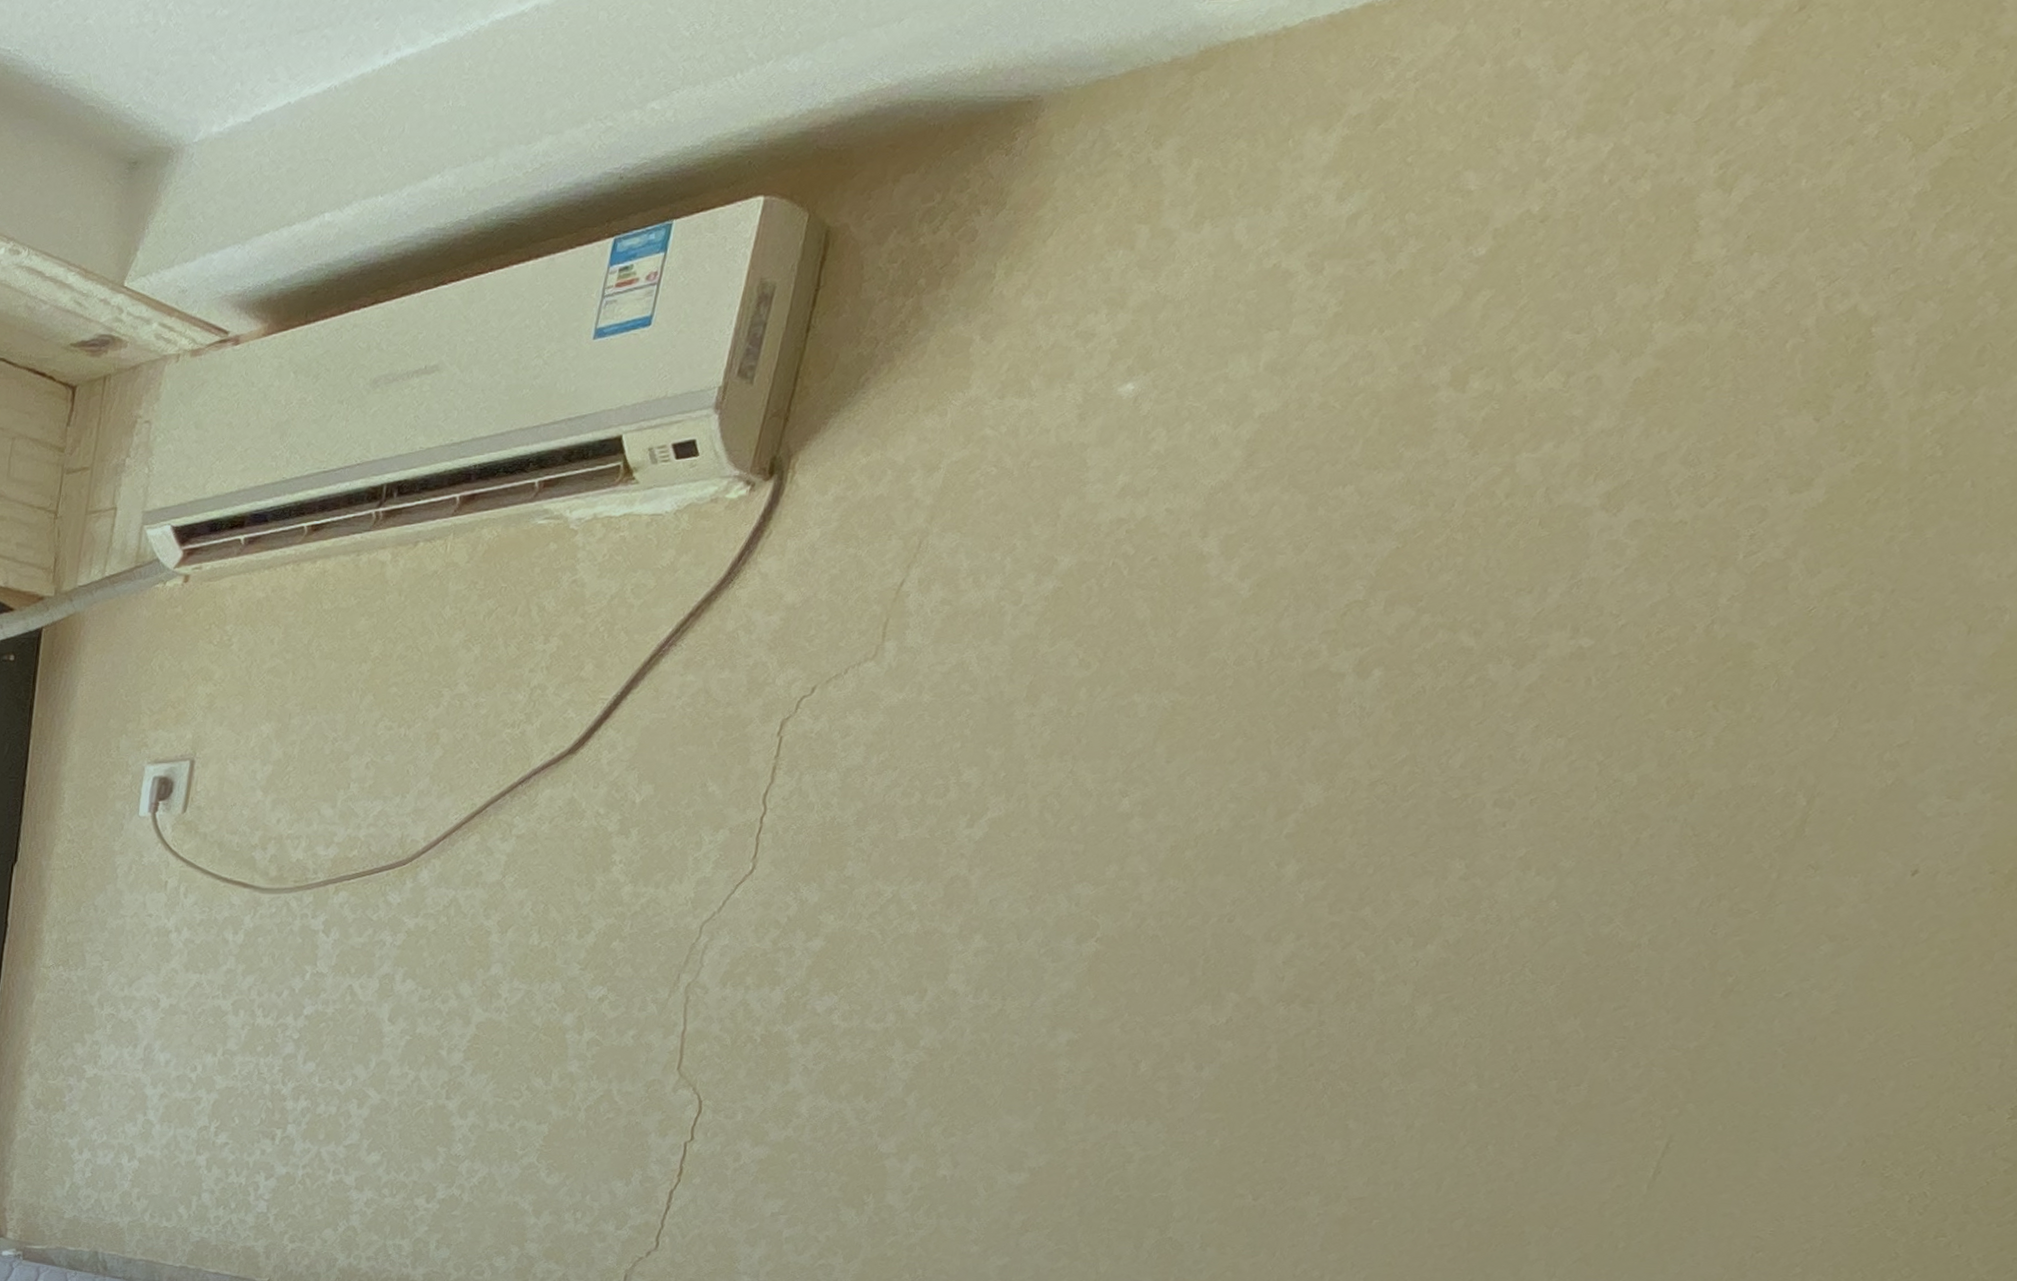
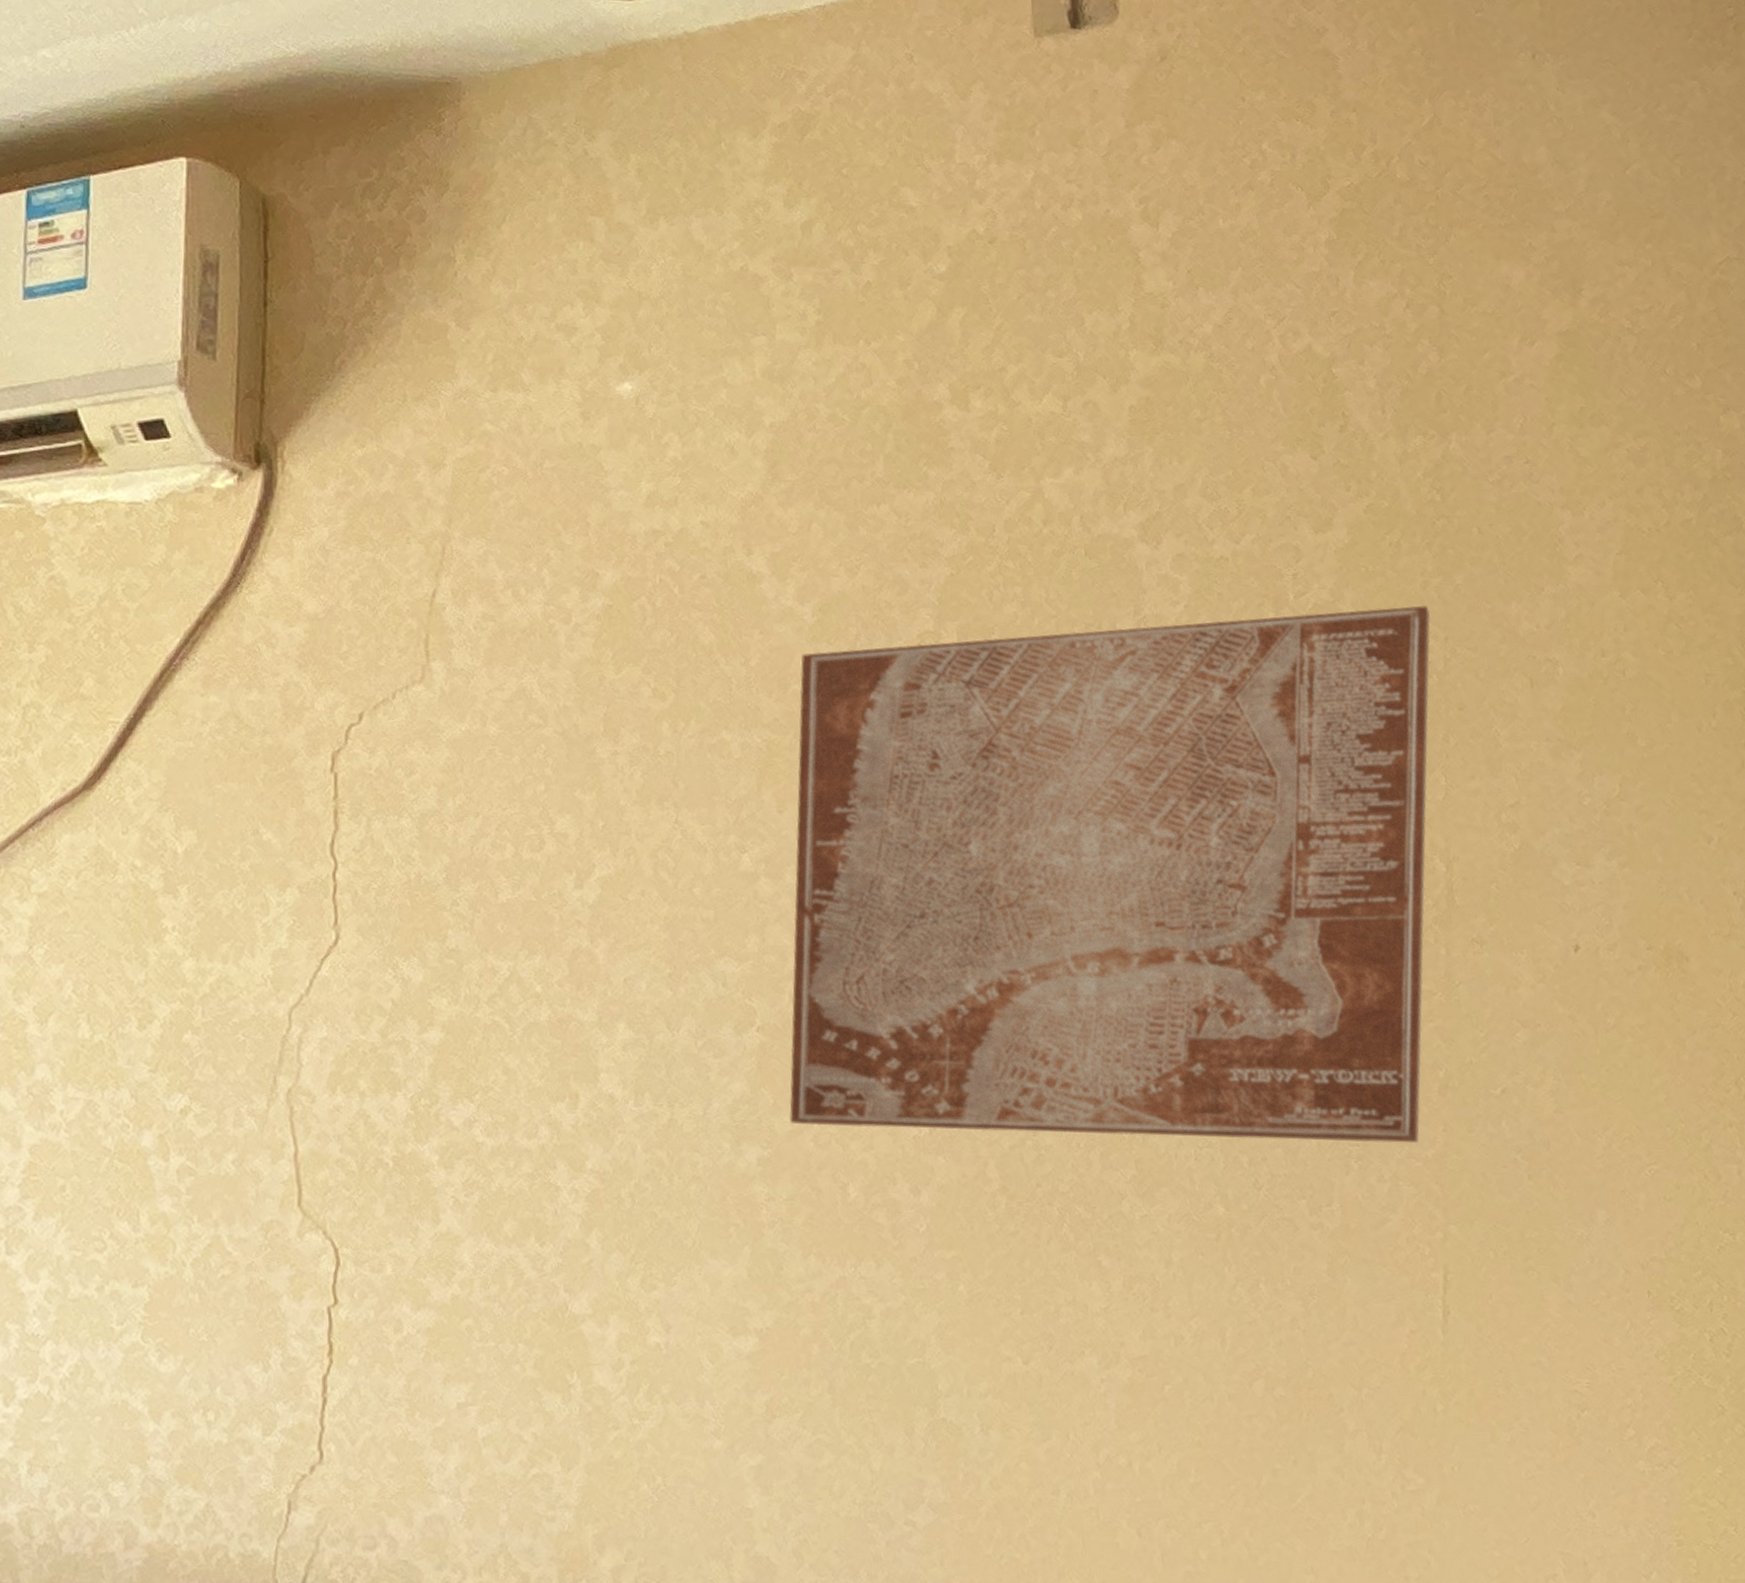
wall art: none [1104,560,1886,1037] -> present [789,605,1431,1144]

